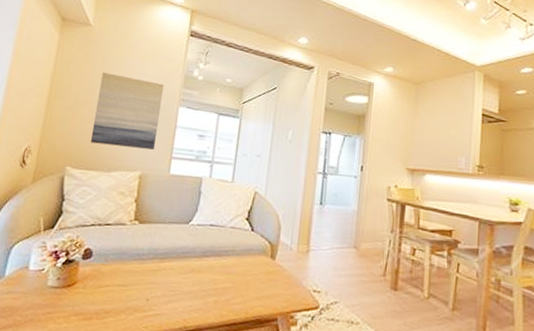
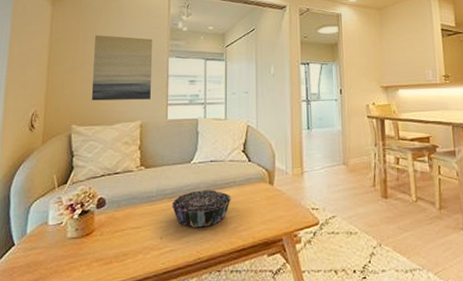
decorative bowl: none [162,254,228,295] -> present [171,190,231,228]

